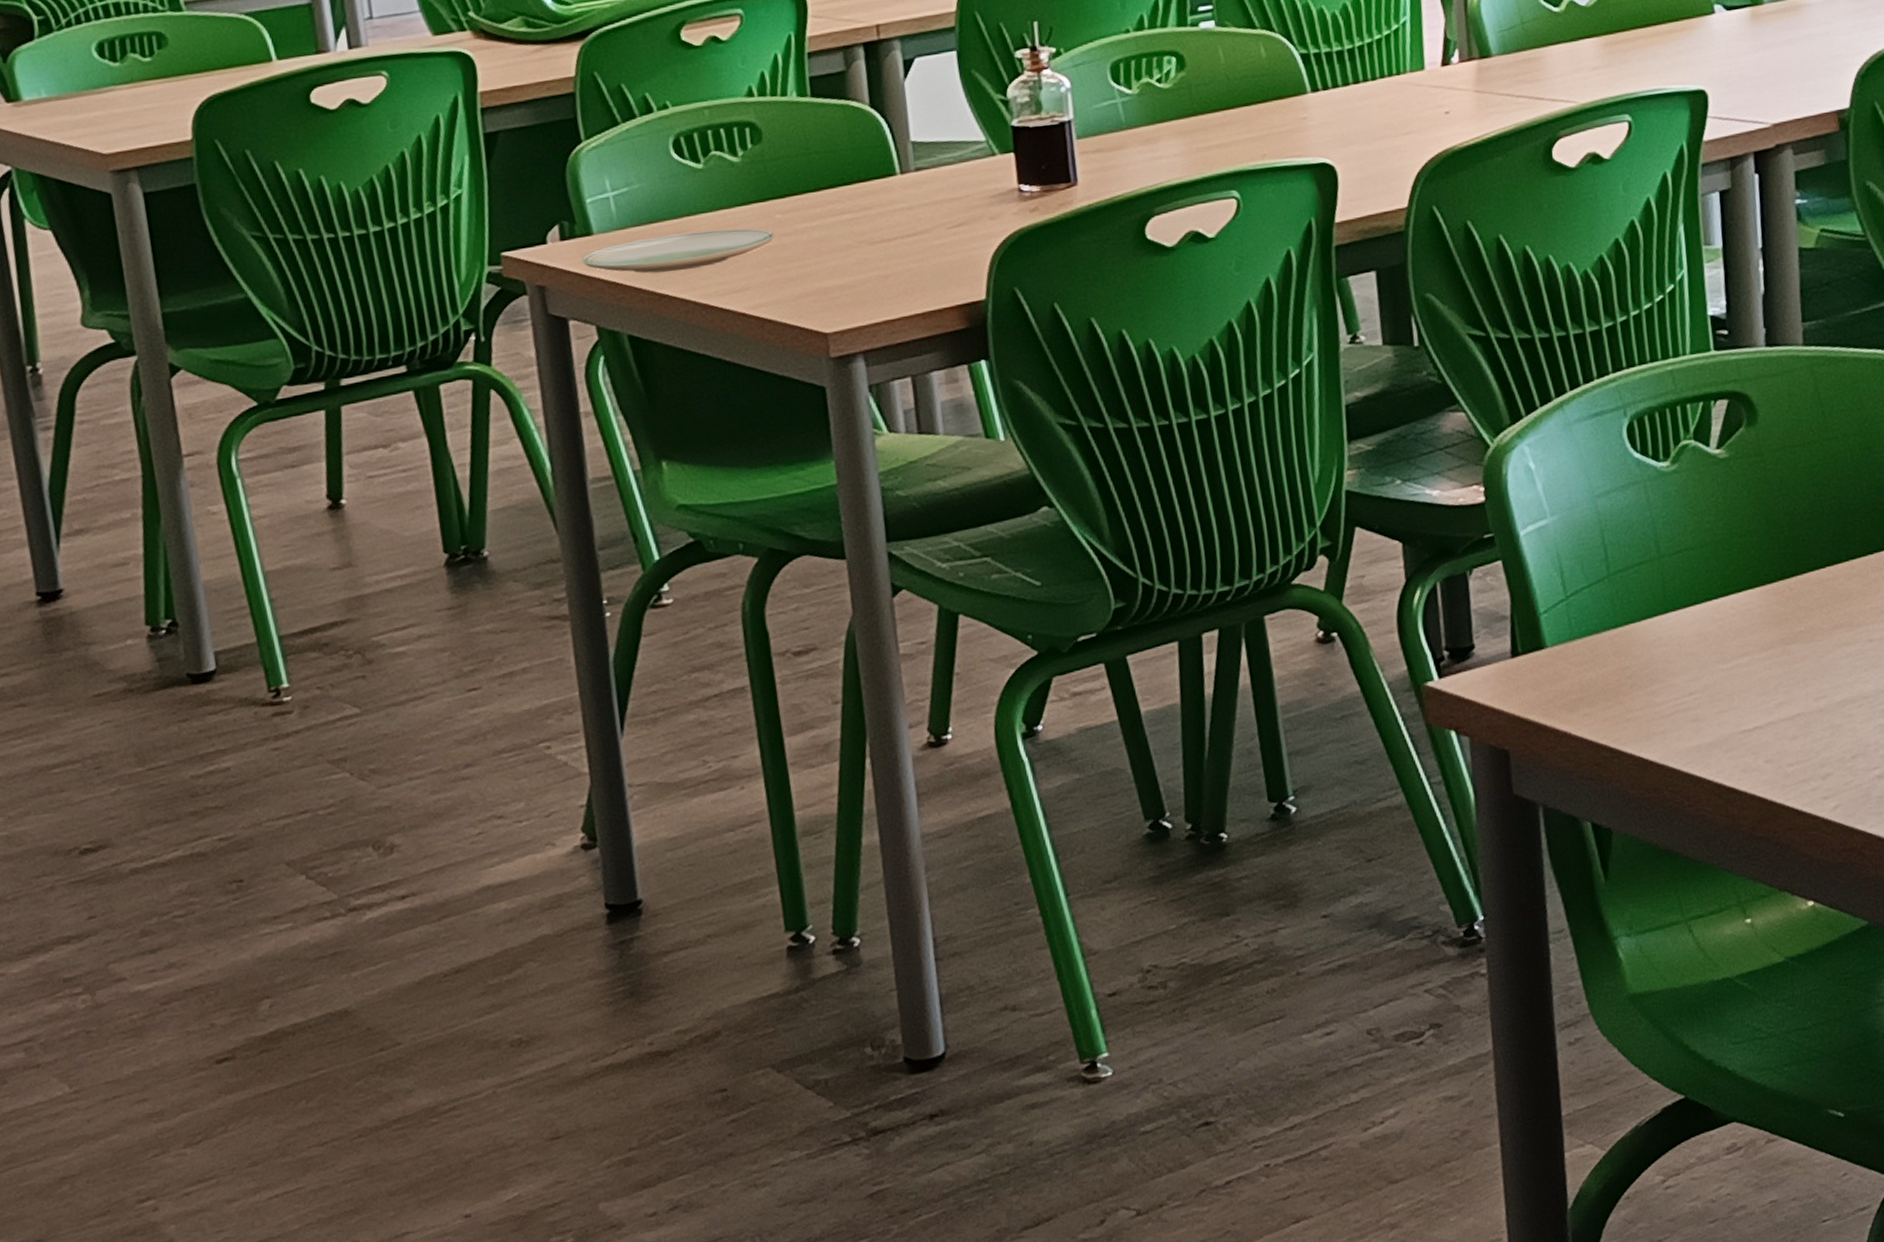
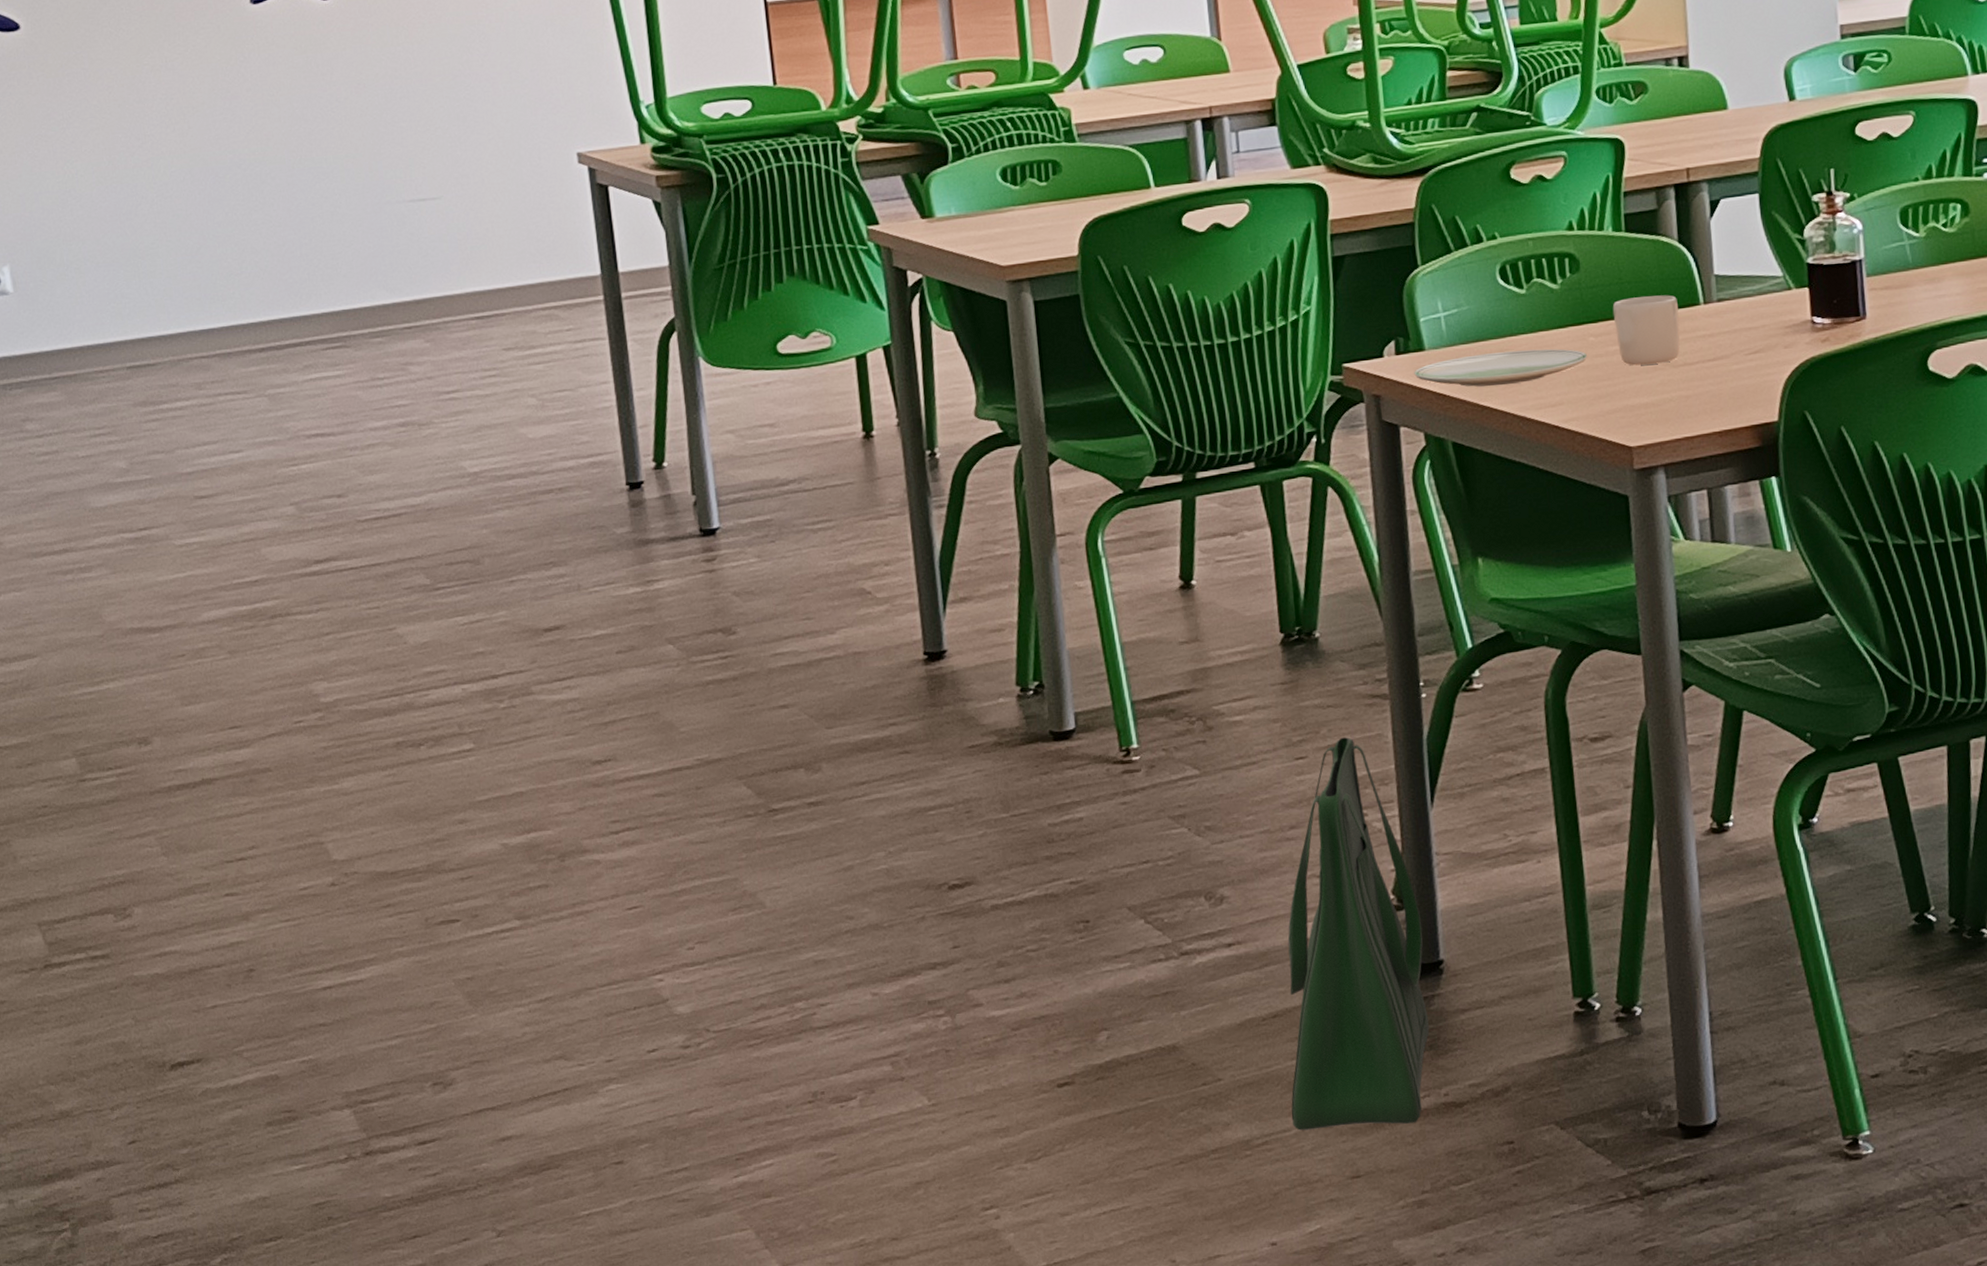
shopping bag: none [467,664,630,1093] -> present [1287,737,1429,1131]
cup: none [799,165,876,244] -> present [1612,295,1680,366]

